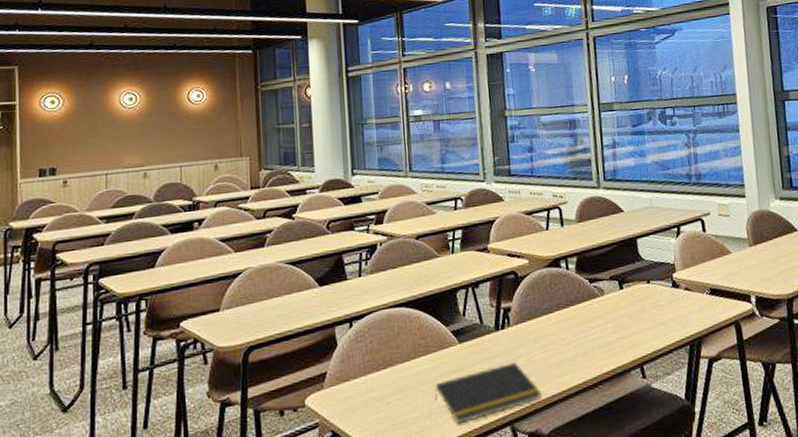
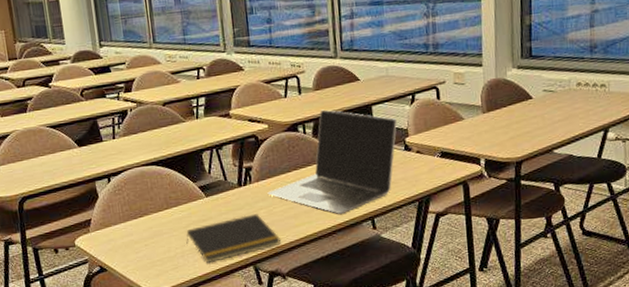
laptop: none [527,243,664,361] -> present [267,109,397,214]

